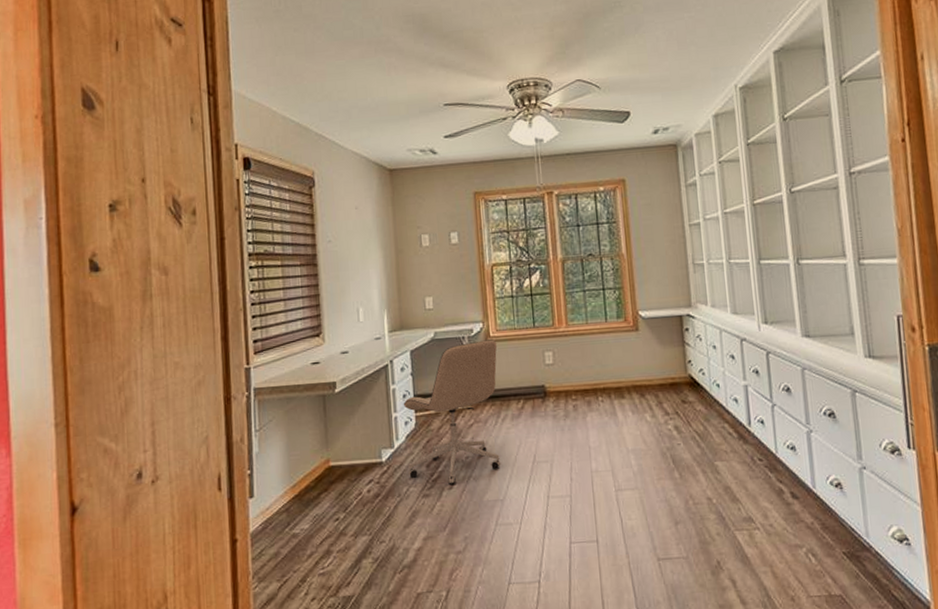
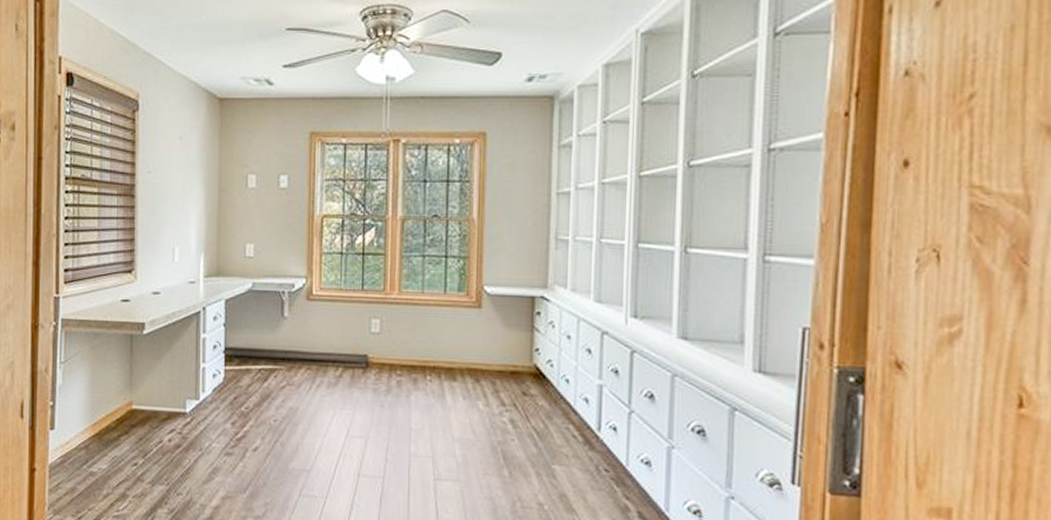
office chair: present [403,339,501,486] -> none [212,297,319,448]

